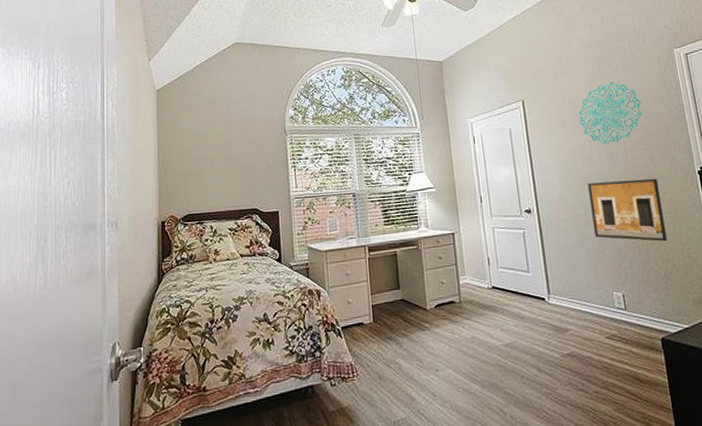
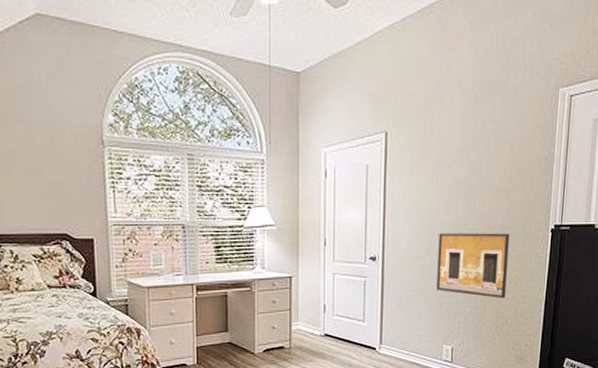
wall decoration: present [578,82,642,145] -> none [443,120,512,192]

